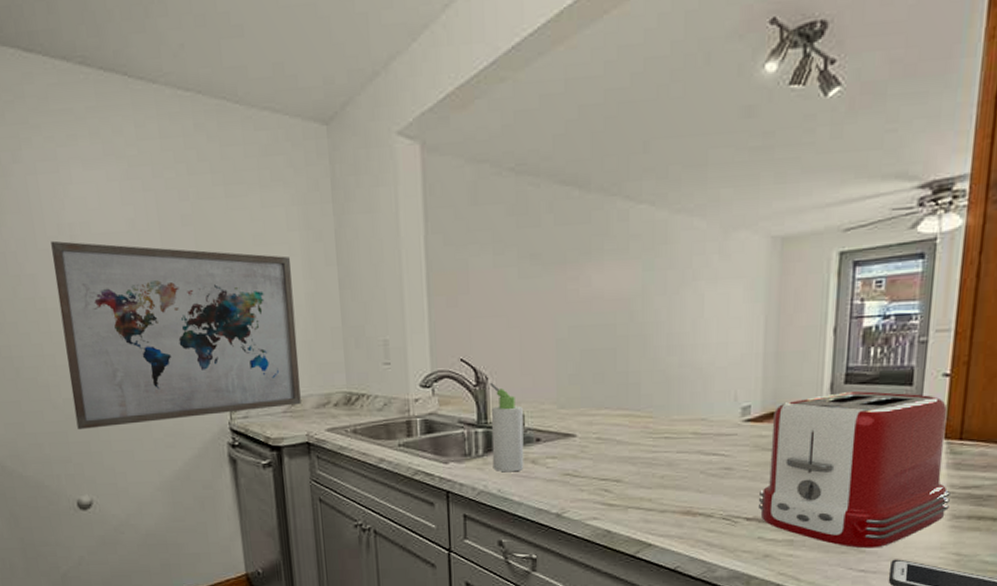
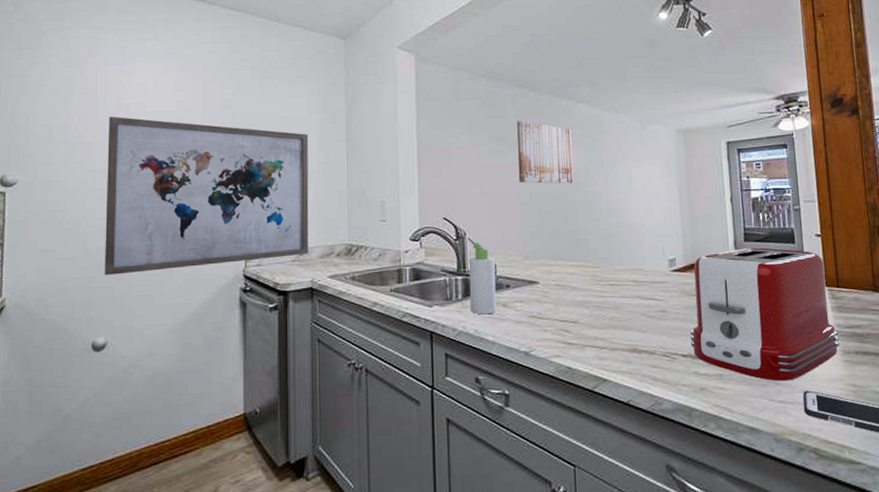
wall art: none [554,230,628,314] -> present [517,121,573,184]

